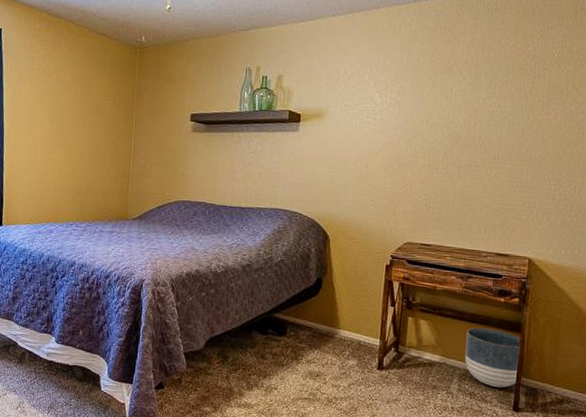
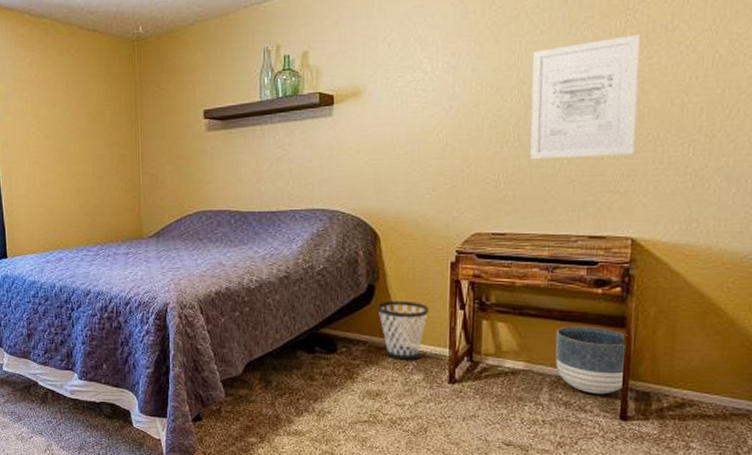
wastebasket: none [323,293,366,348] -> present [378,300,429,361]
wall art: none [454,93,543,190] -> present [530,33,641,160]

